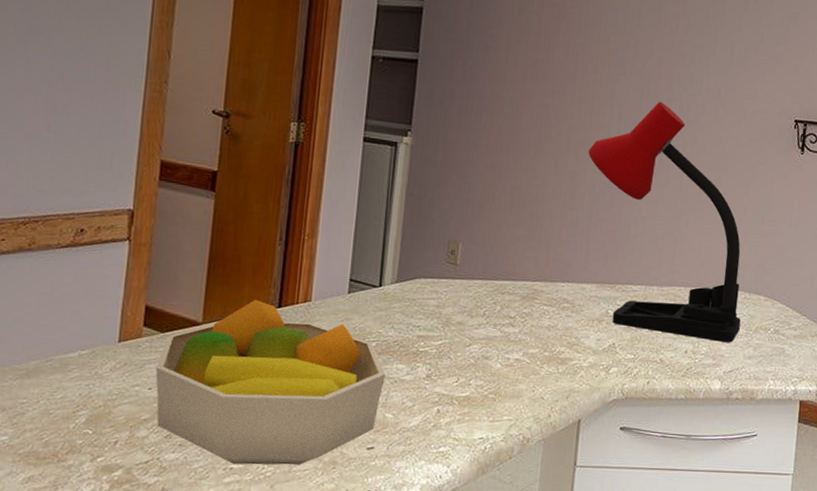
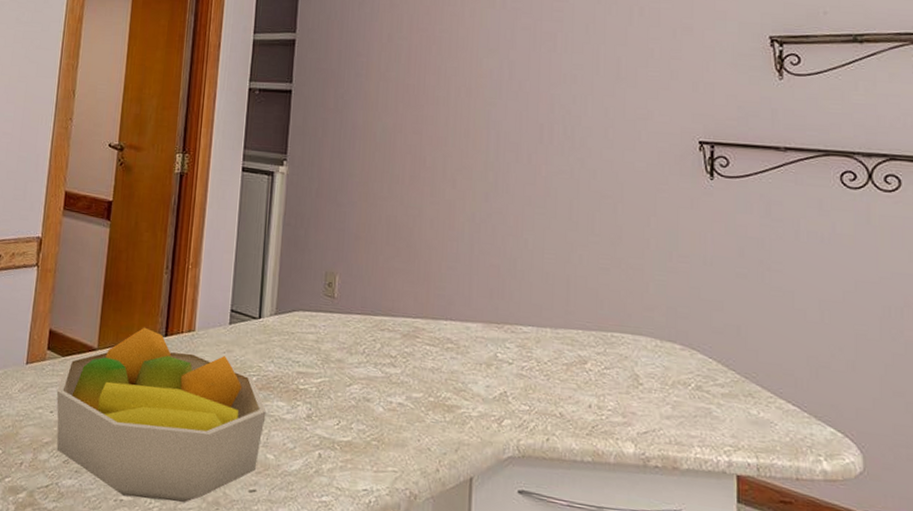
desk lamp: present [588,101,741,343] -> none [466,124,653,398]

